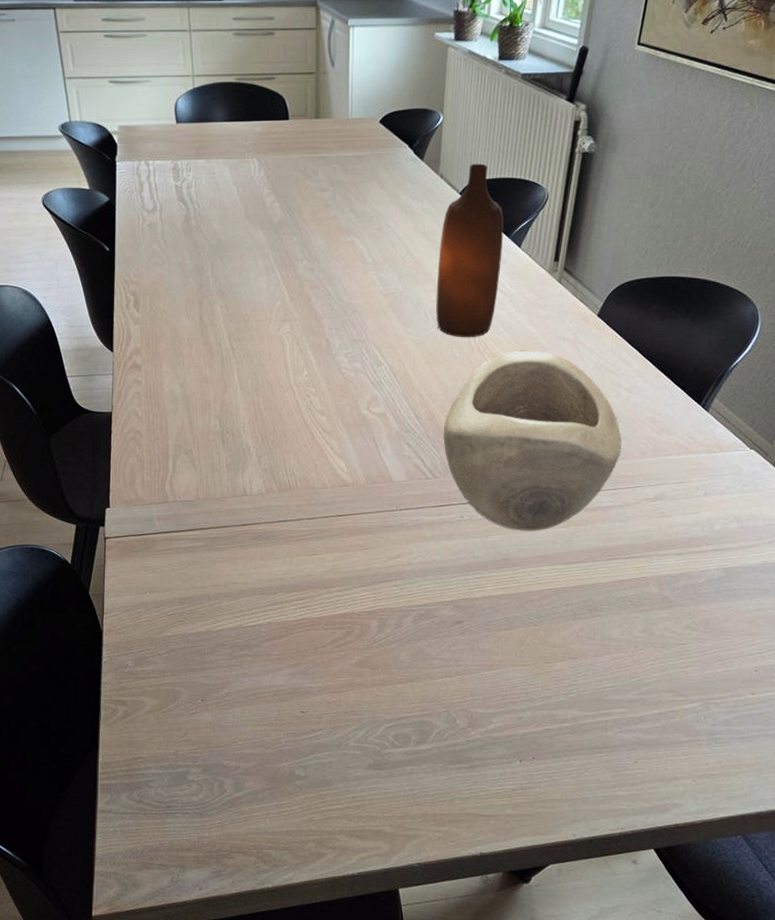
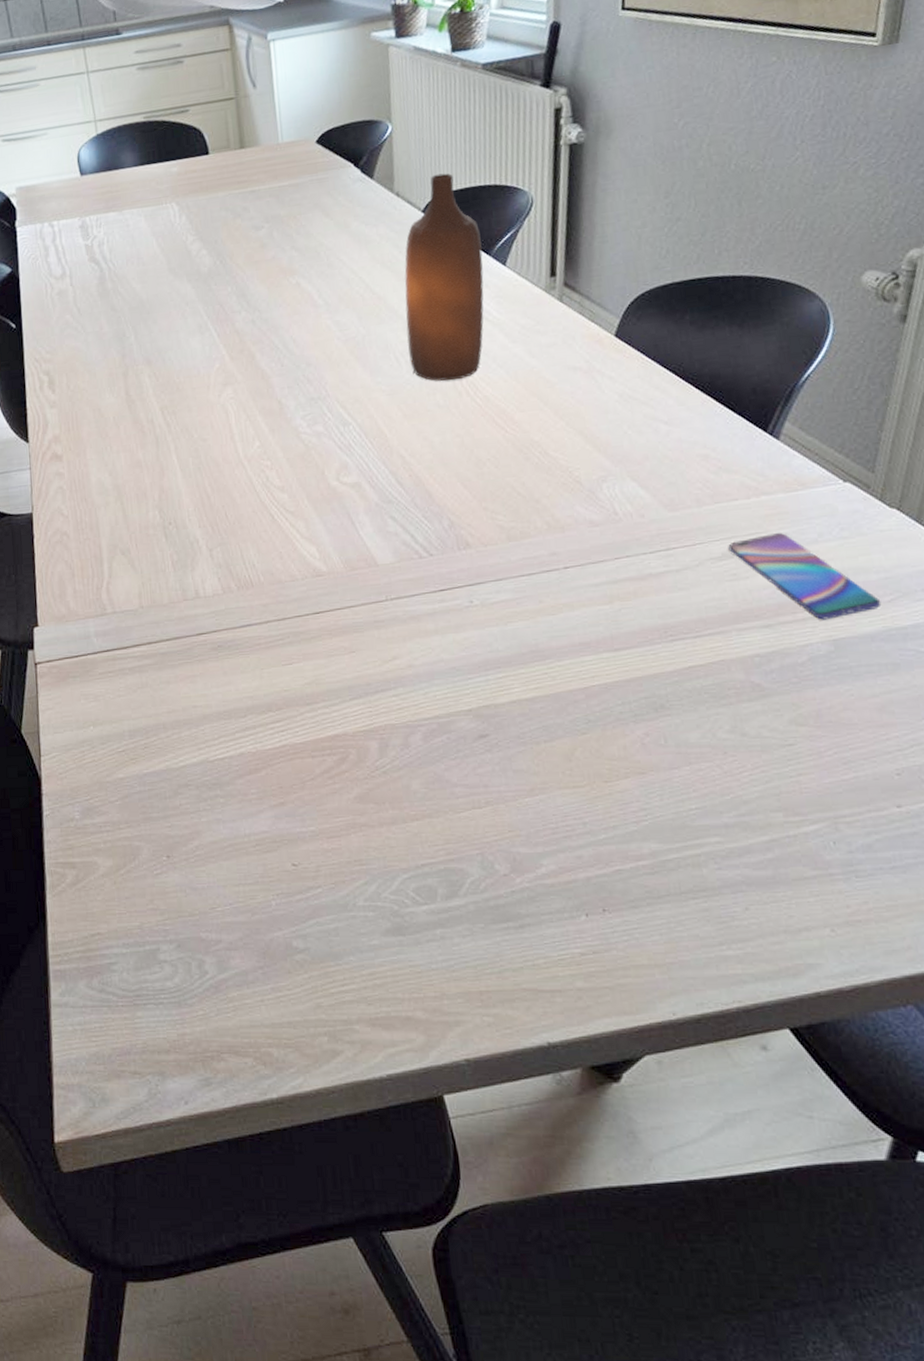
decorative bowl: present [443,351,622,531] -> none [434,387,670,613]
smartphone: none [660,484,763,553] -> present [728,533,882,620]

